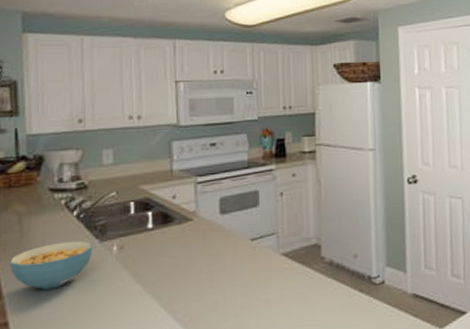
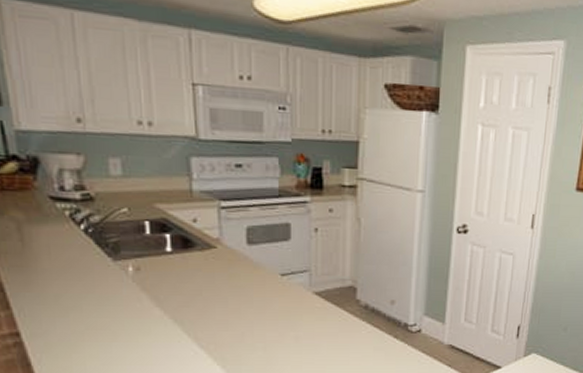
cereal bowl: present [9,240,93,290] -> none [13,256,106,304]

